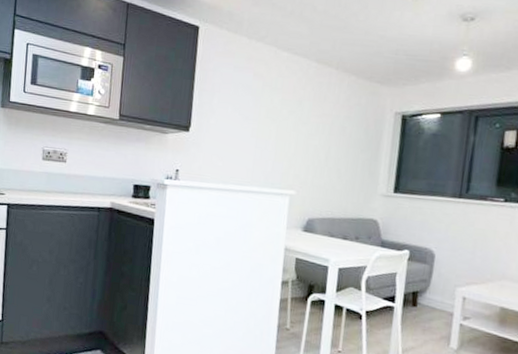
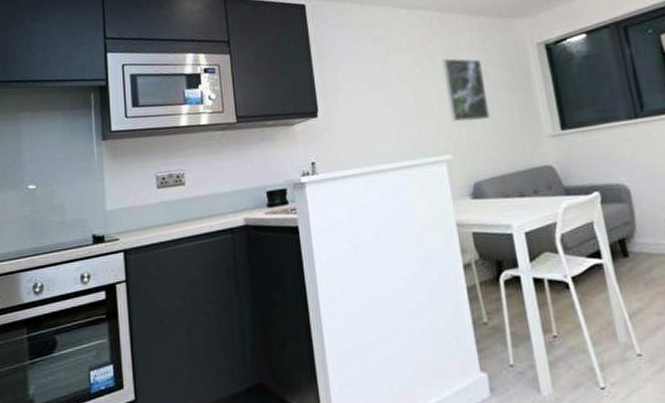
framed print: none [302,107,343,168] -> present [442,57,490,123]

